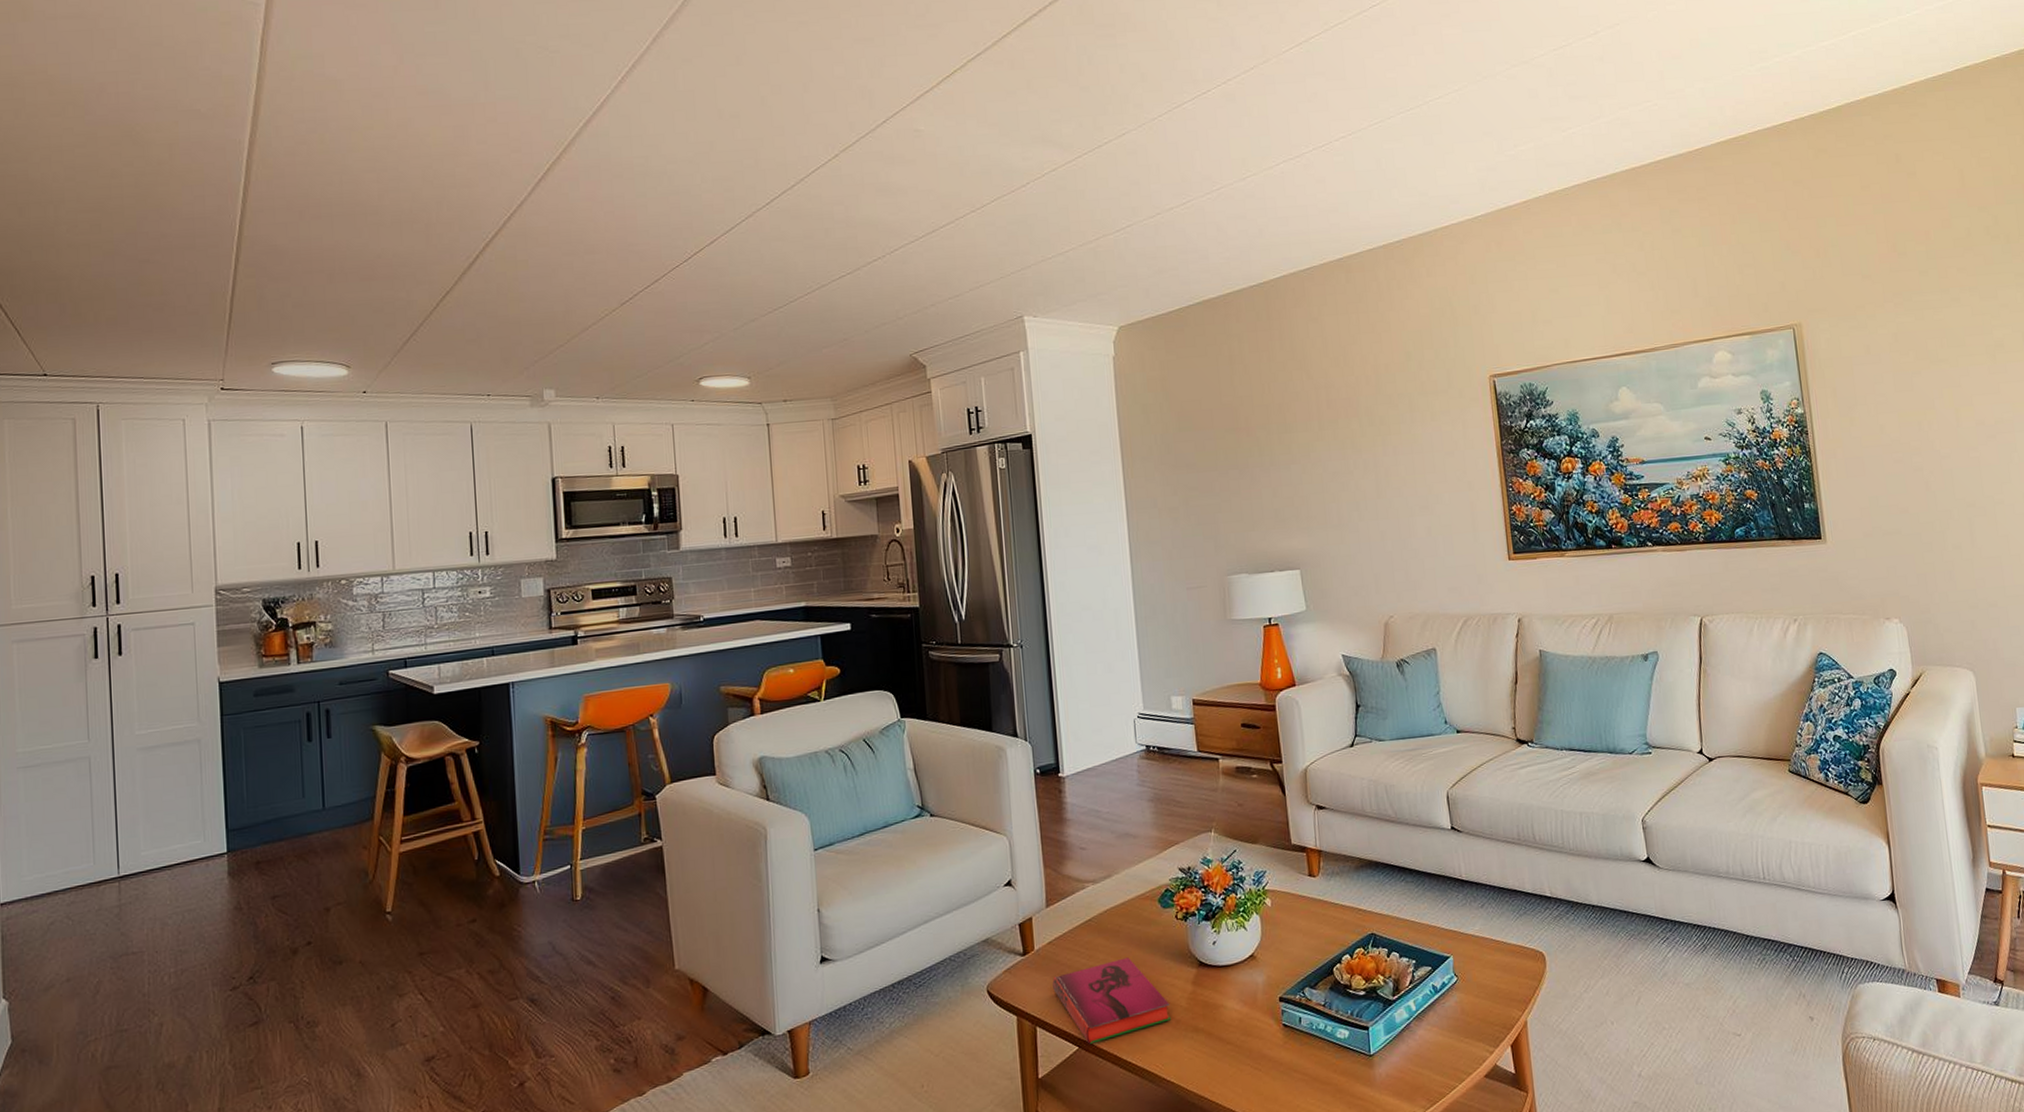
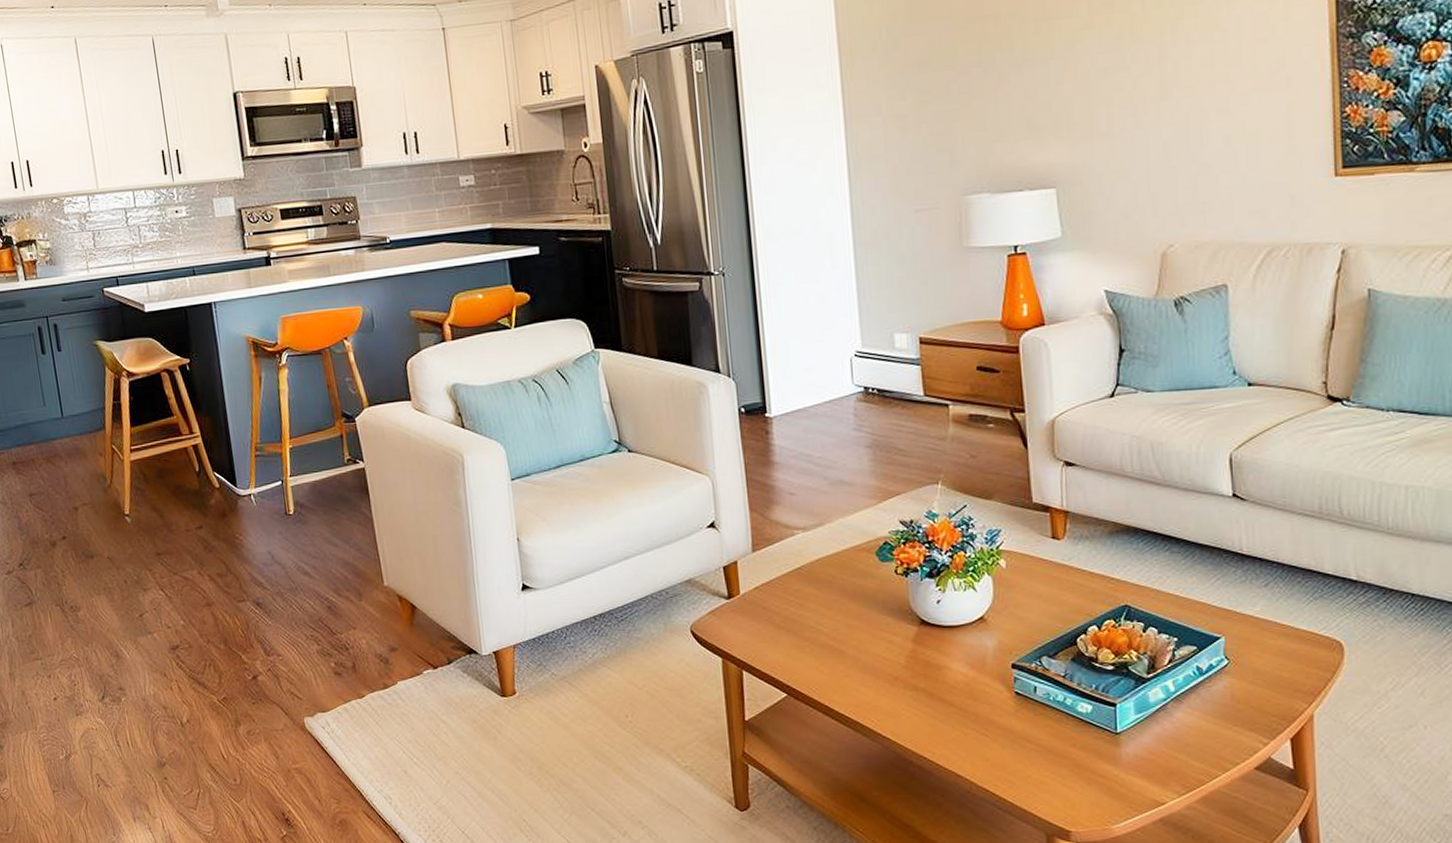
hardback book: present [1052,957,1172,1045] -> none [759,609,889,694]

